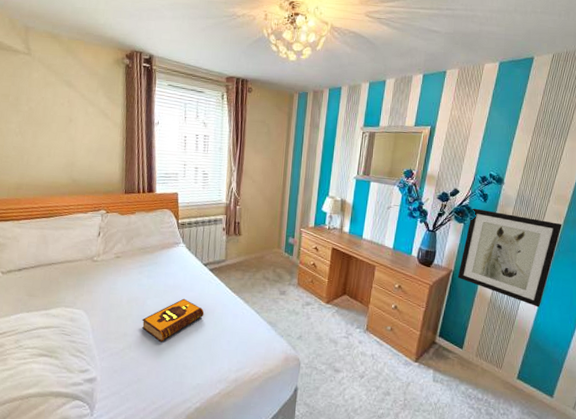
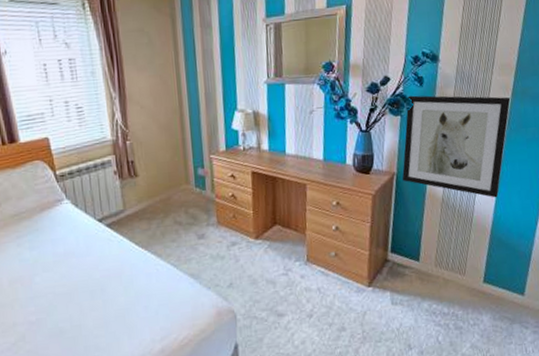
hardback book: present [142,298,204,343] -> none [32,266,110,325]

